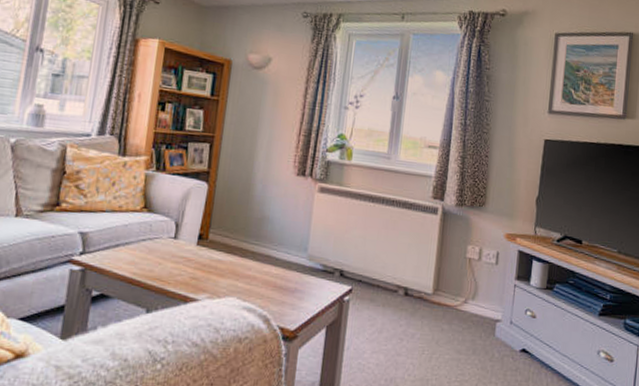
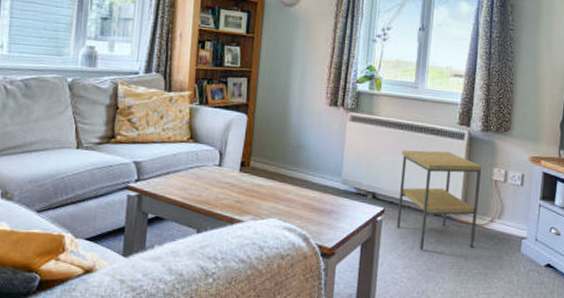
side table: none [364,224,455,333] -> present [396,150,481,250]

